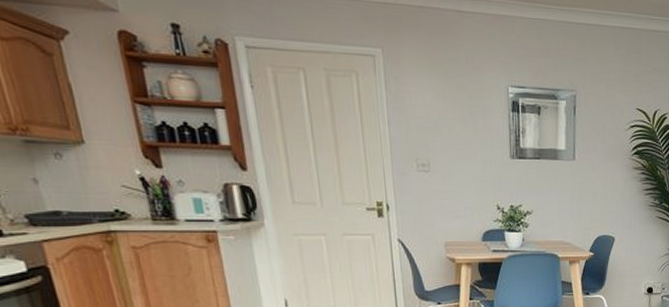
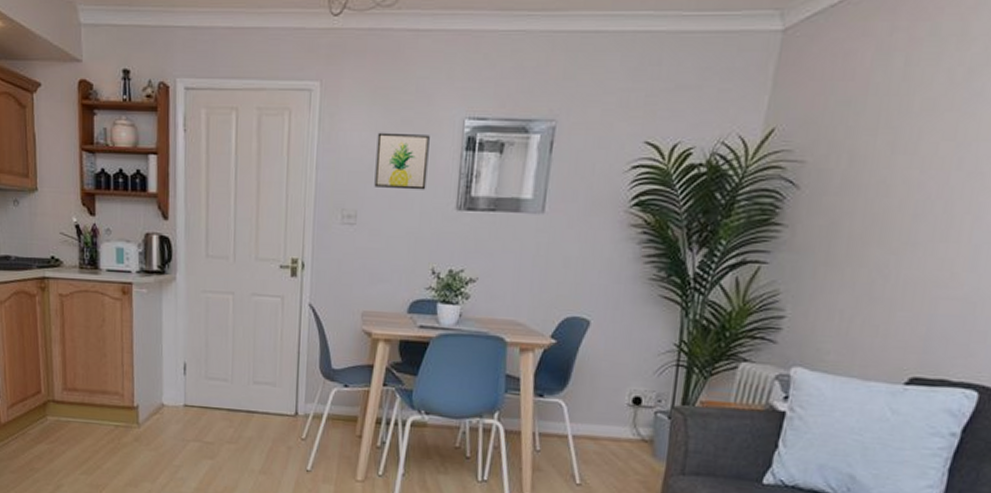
wall art: none [439,95,485,143] -> present [374,132,430,190]

